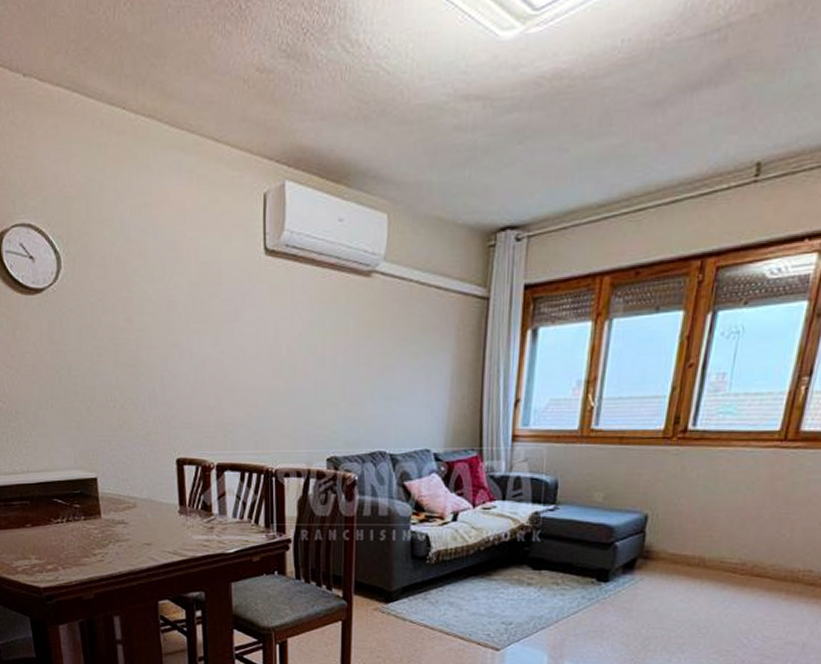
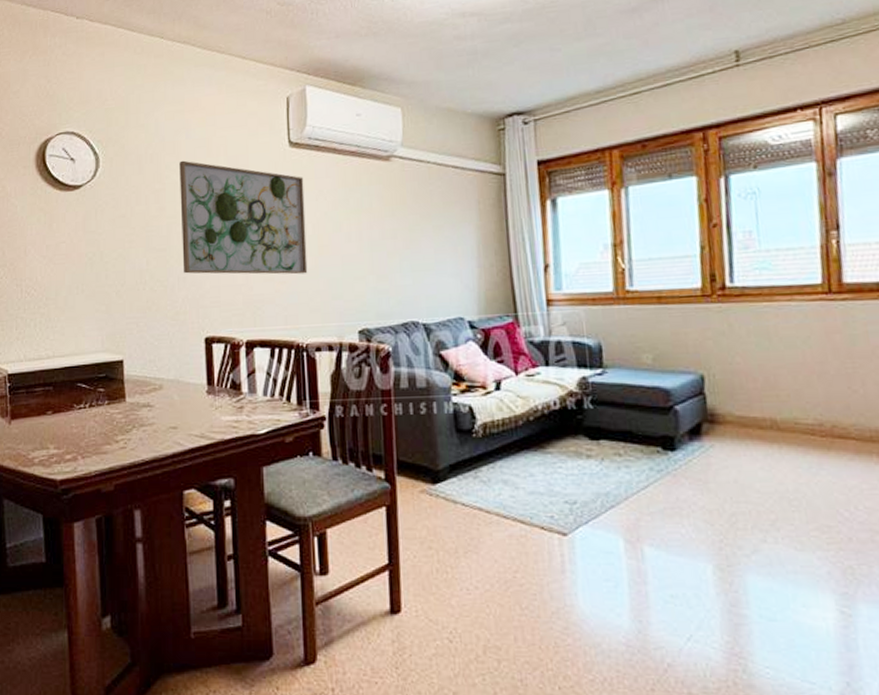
wall art: none [147,265,280,398] -> present [179,160,308,275]

